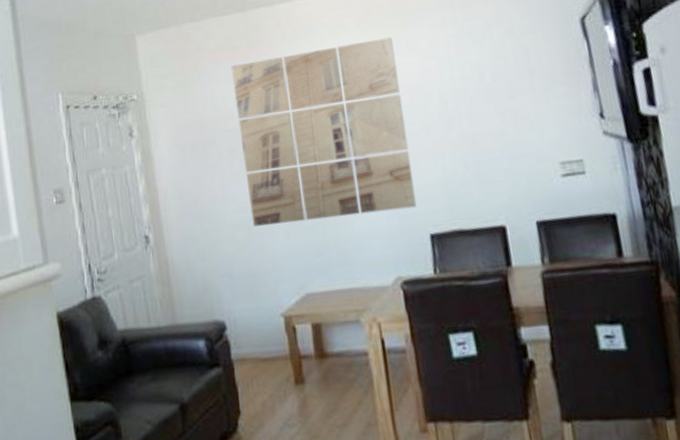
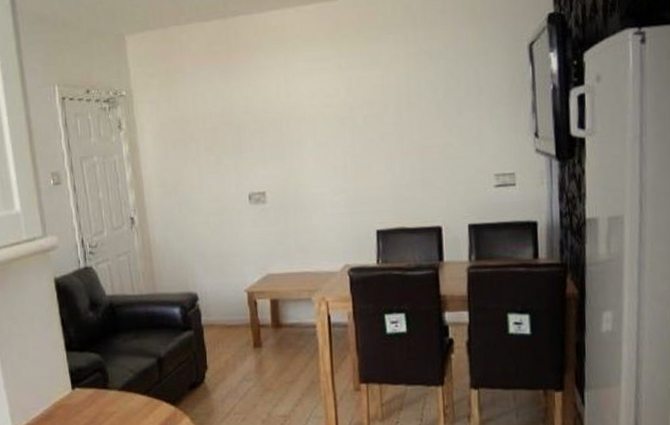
wall art: present [231,37,417,226] -> none [211,51,367,215]

